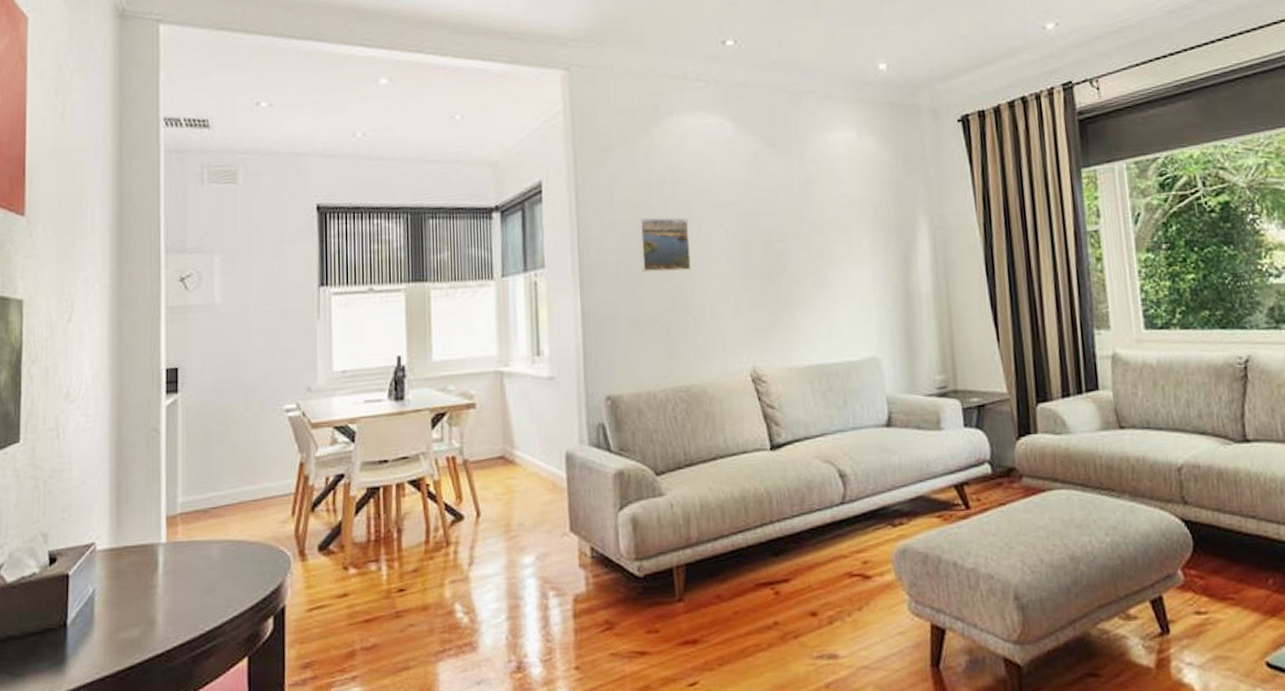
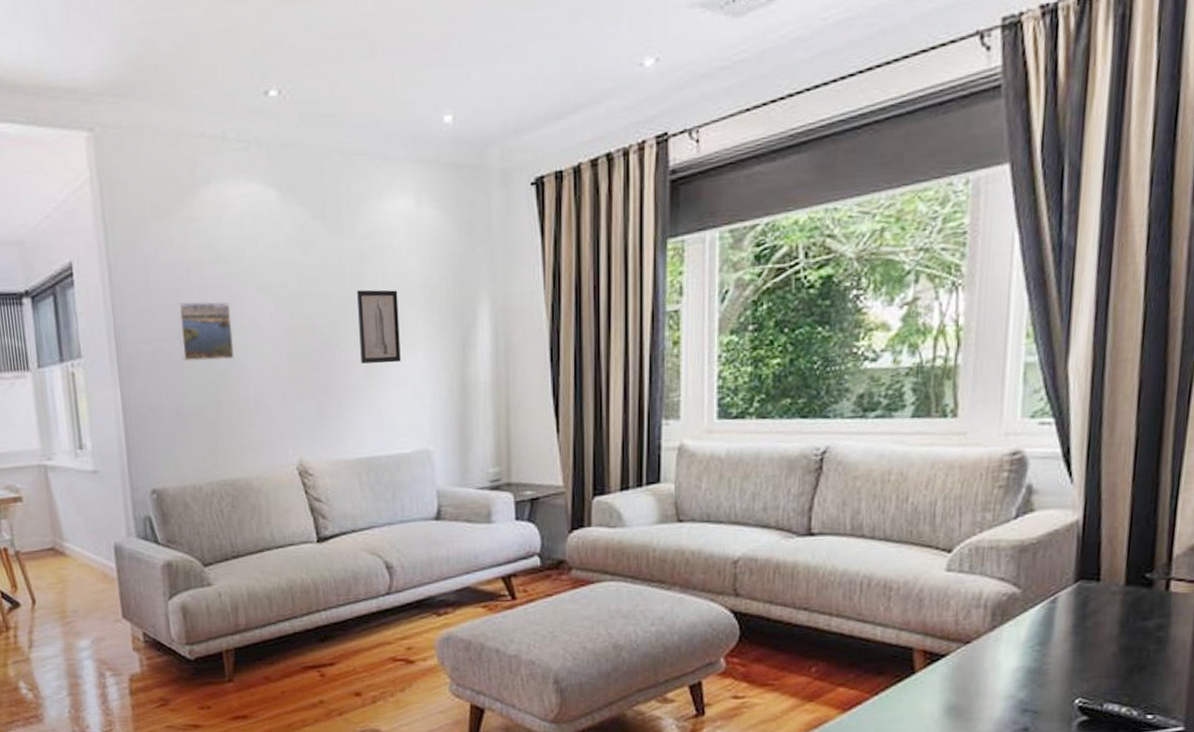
wall art: none [805,209,848,276] -> present [356,289,401,364]

